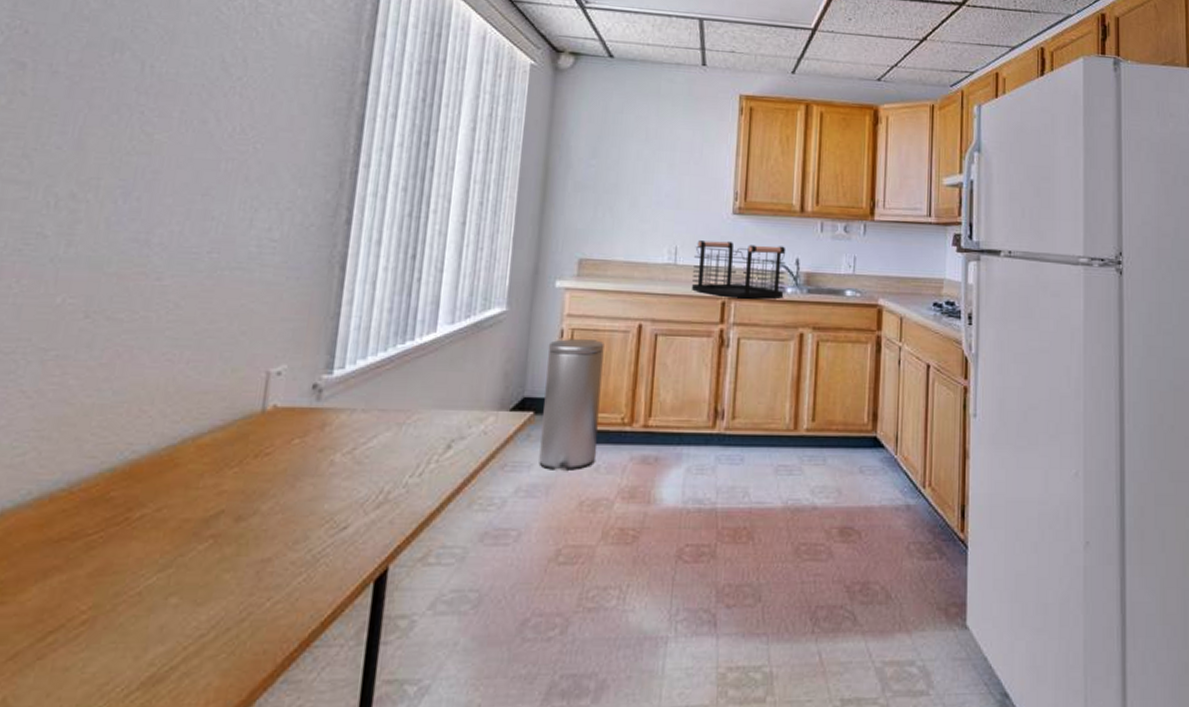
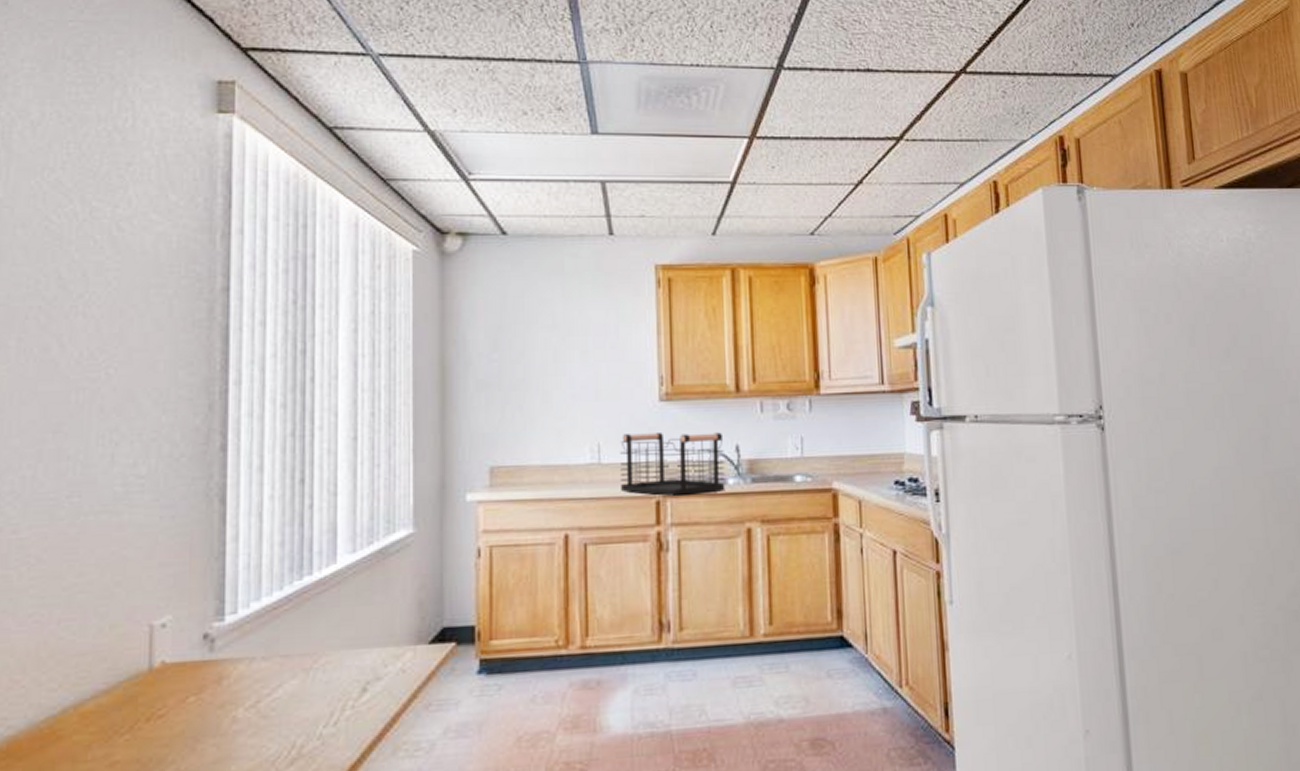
pedal bin: present [539,339,604,472] -> none [464,556,530,707]

